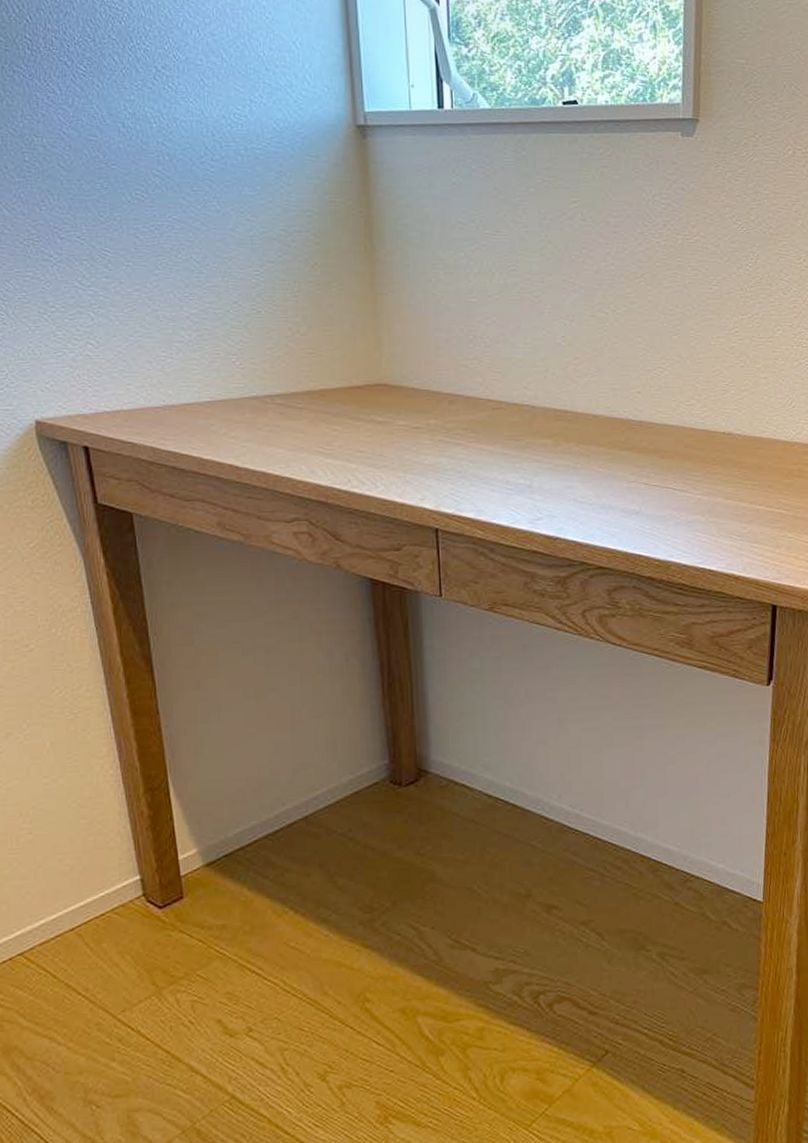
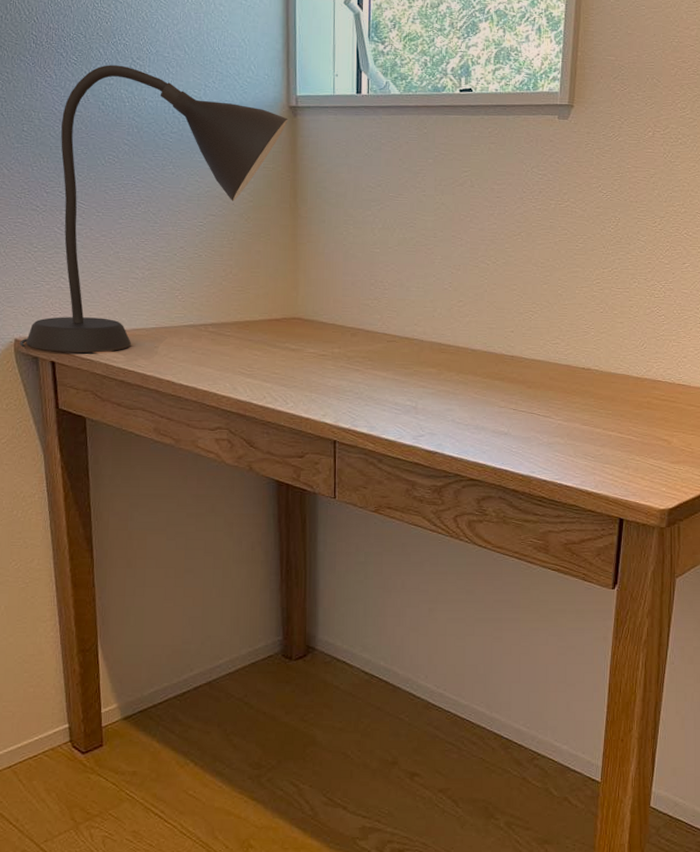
desk lamp: none [42,76,356,436] -> present [20,65,288,354]

